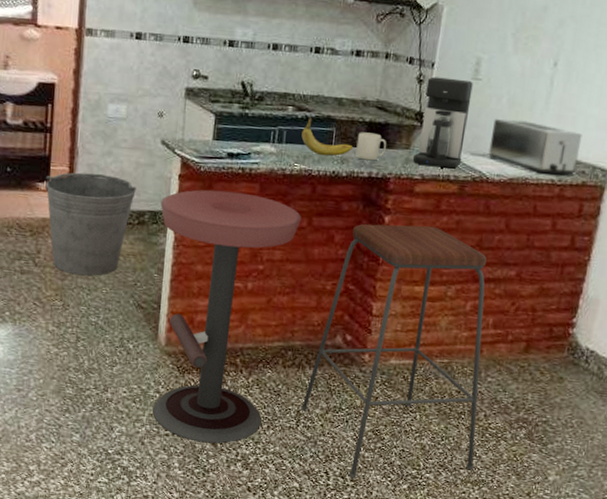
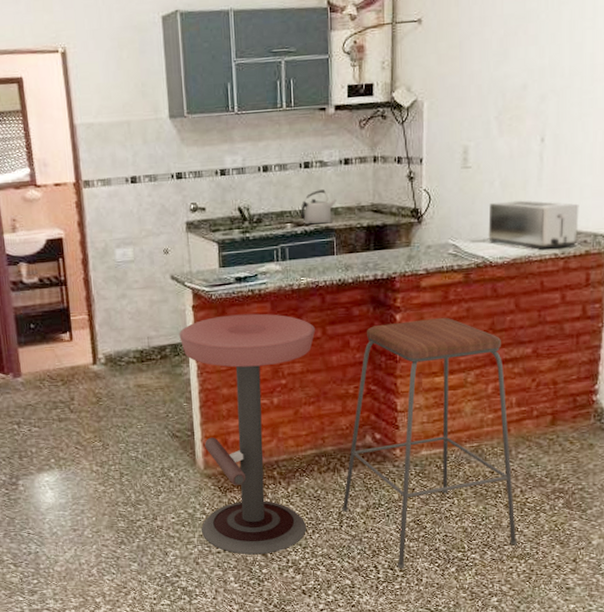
bucket: present [45,172,136,276] -> none [68,316,154,415]
fruit: present [301,118,352,157] -> none [303,231,354,267]
kettle: none [303,77,343,113] -> present [300,190,337,224]
mug: present [355,132,387,161] -> none [358,236,388,264]
coffee maker: present [412,76,473,170] -> none [414,169,464,260]

